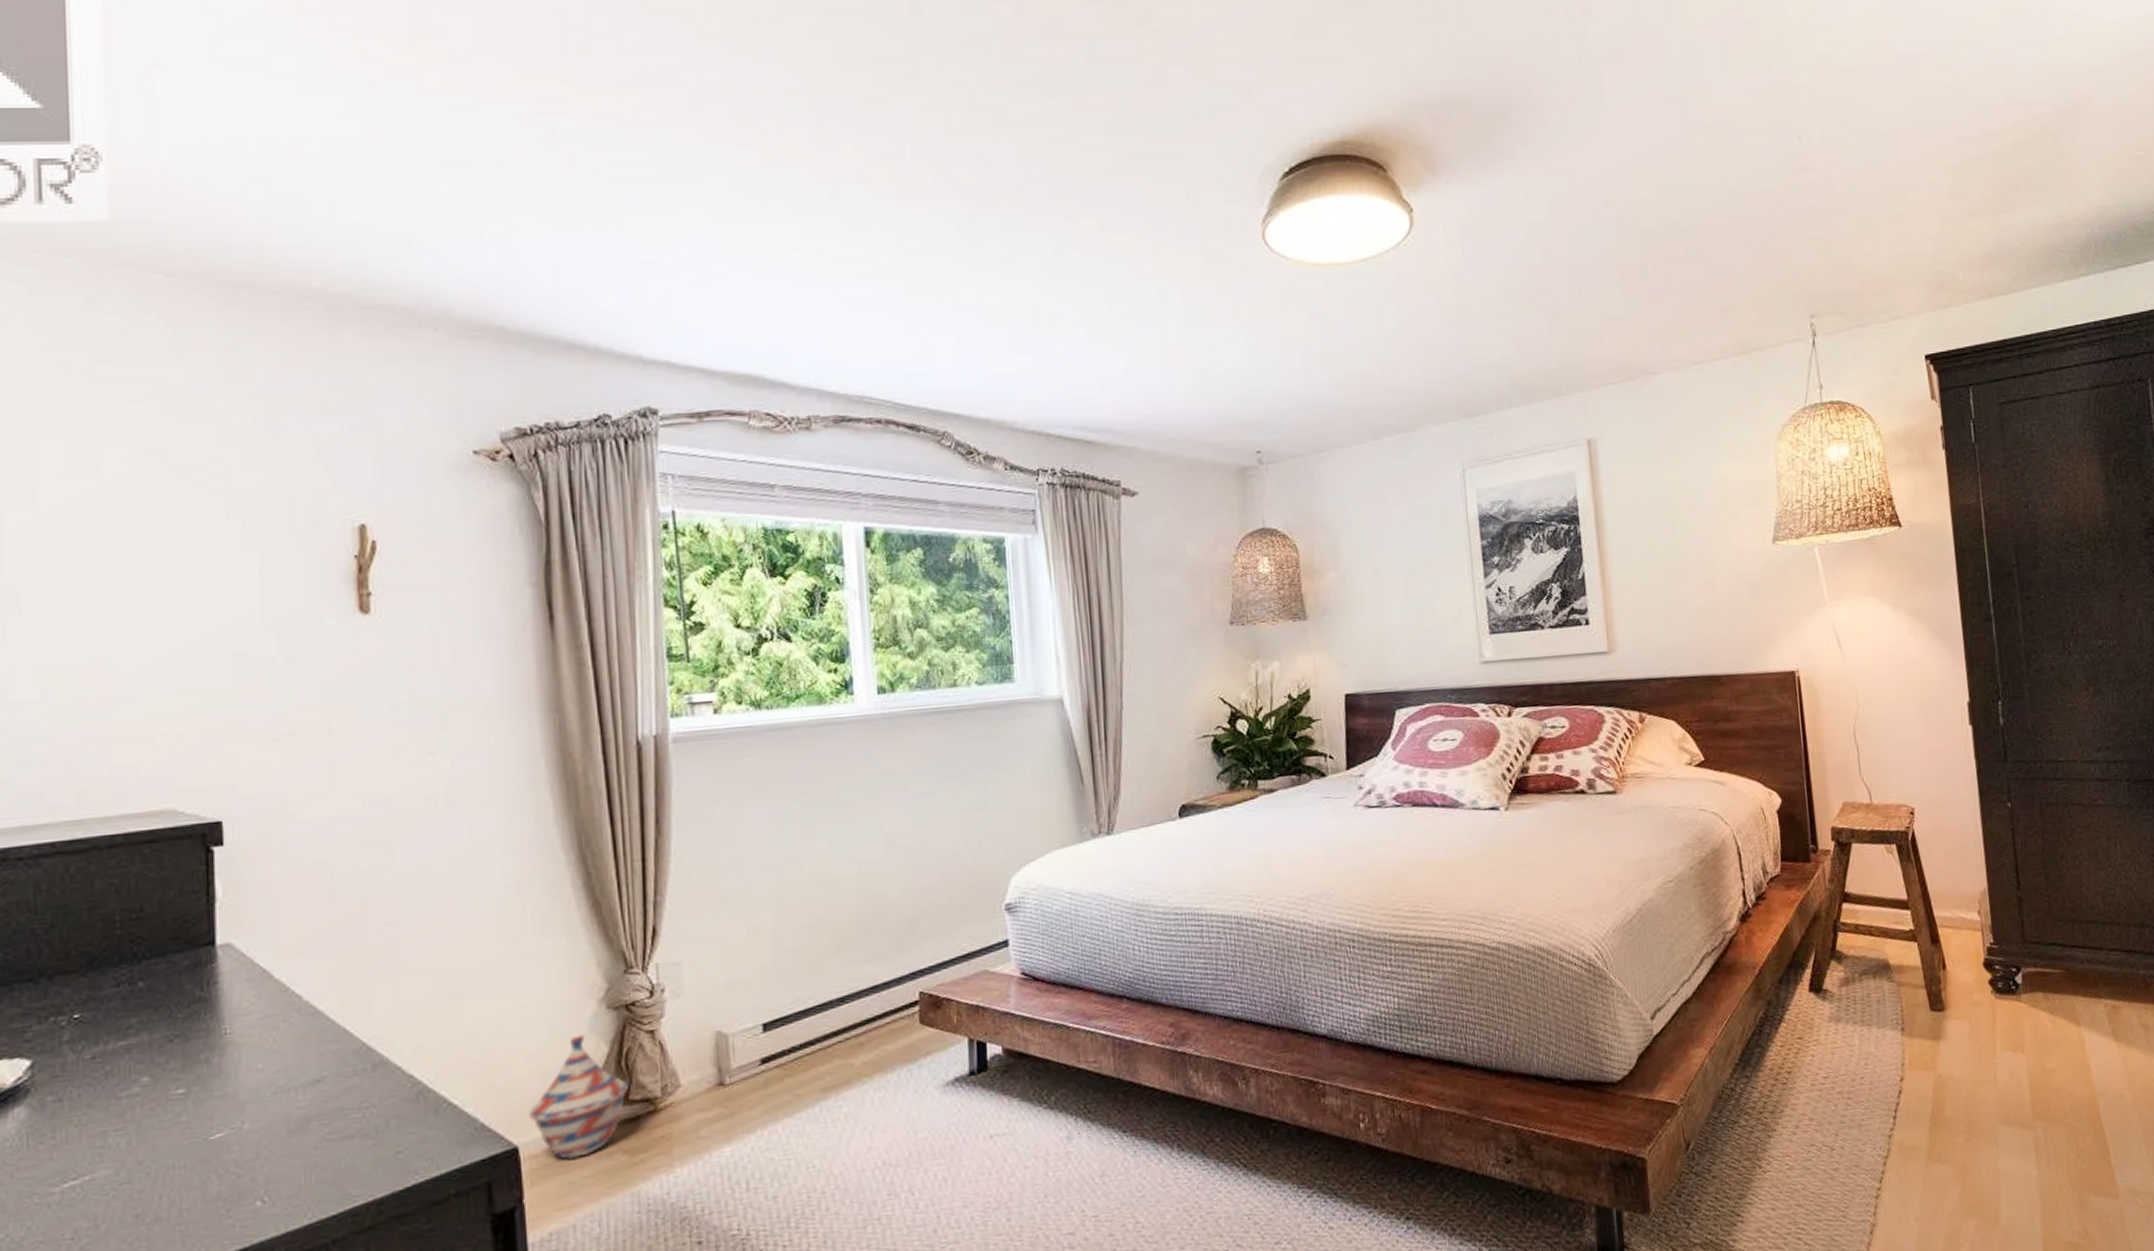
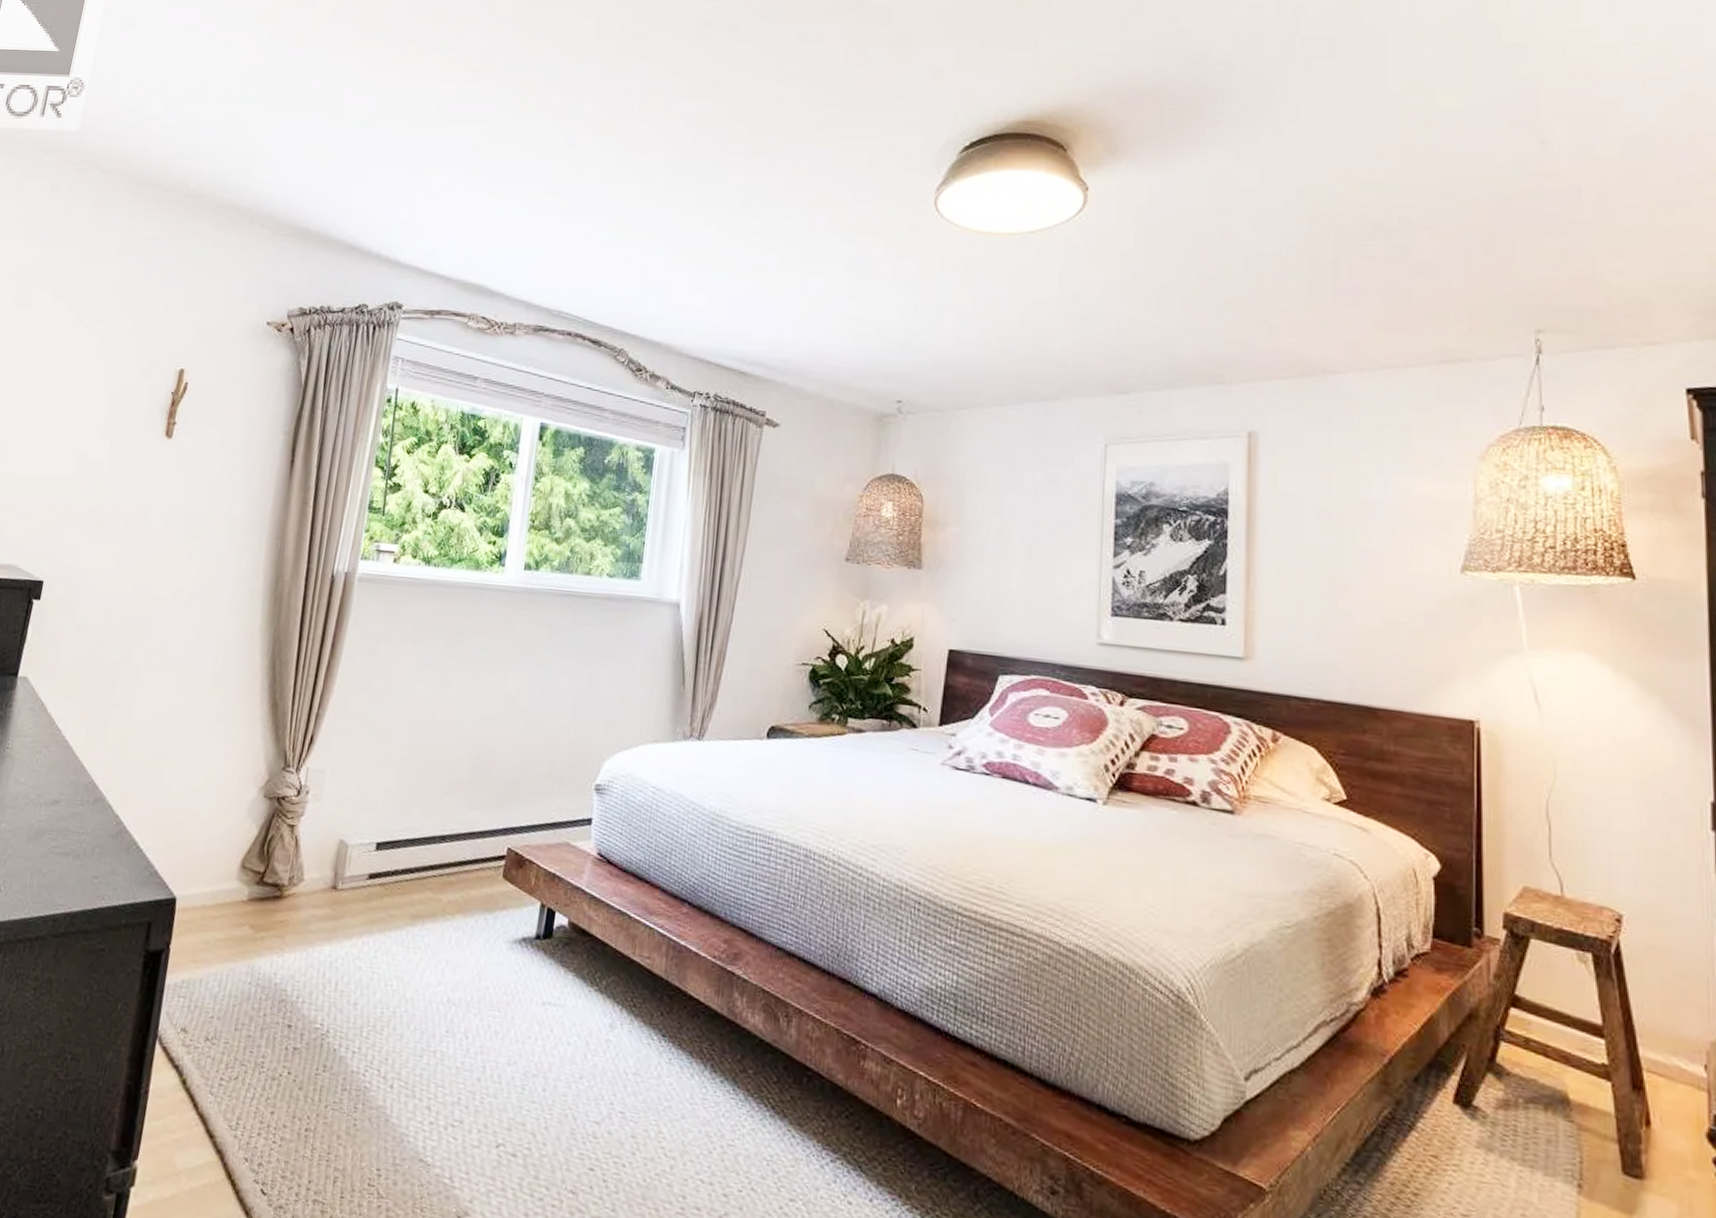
woven basket: present [528,1034,628,1159] -> none [189,814,266,921]

